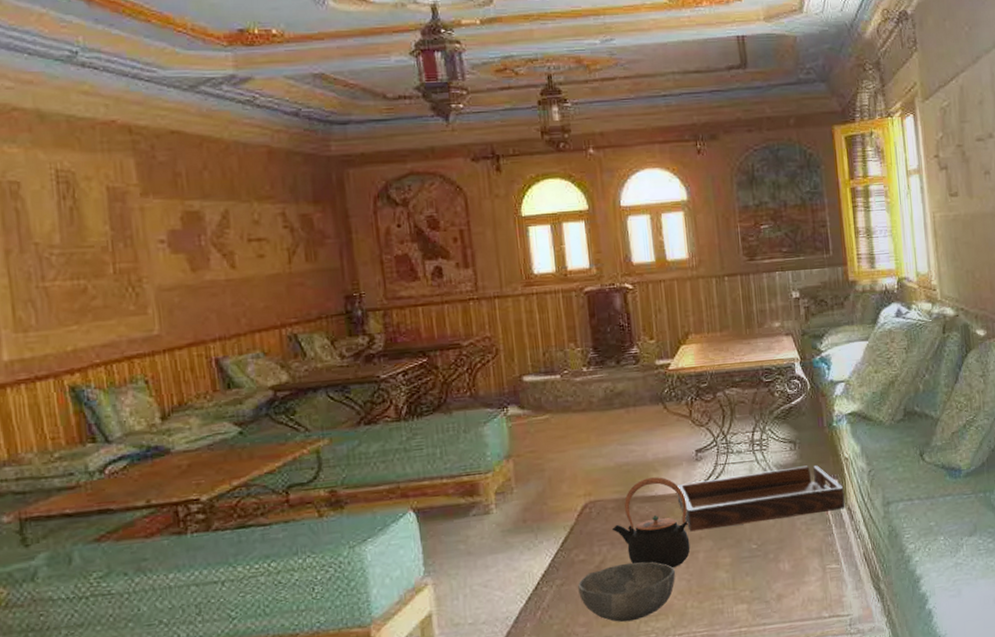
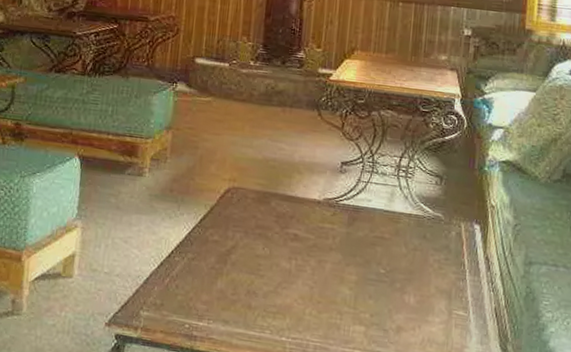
bowl: present [578,561,675,622] -> none [206,253,300,313]
teapot: present [612,477,691,569] -> none [249,177,324,272]
serving tray: present [677,465,846,532] -> none [315,191,485,258]

